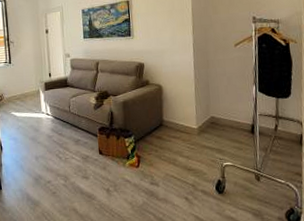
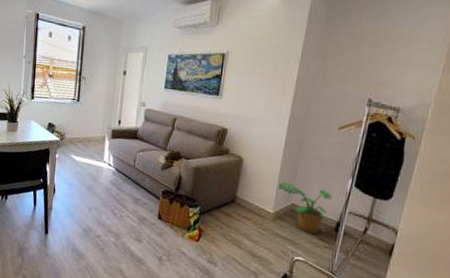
potted plant: none [196,99,243,140] -> present [278,182,333,234]

